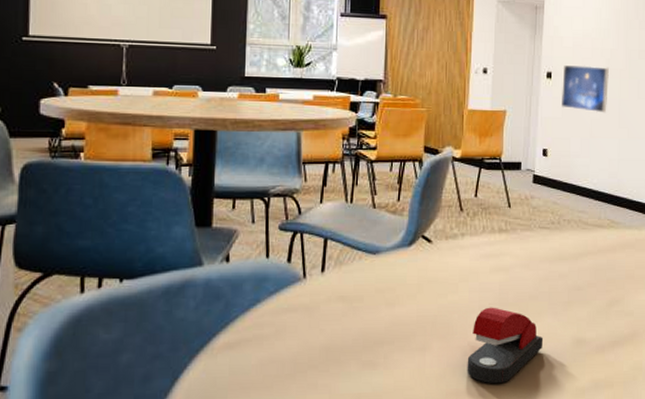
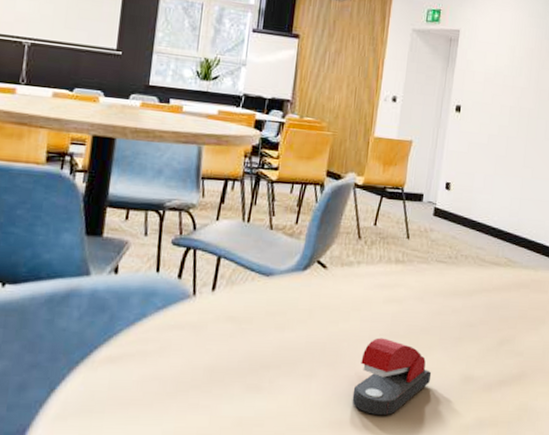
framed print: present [562,65,609,113] -> none [468,100,518,151]

